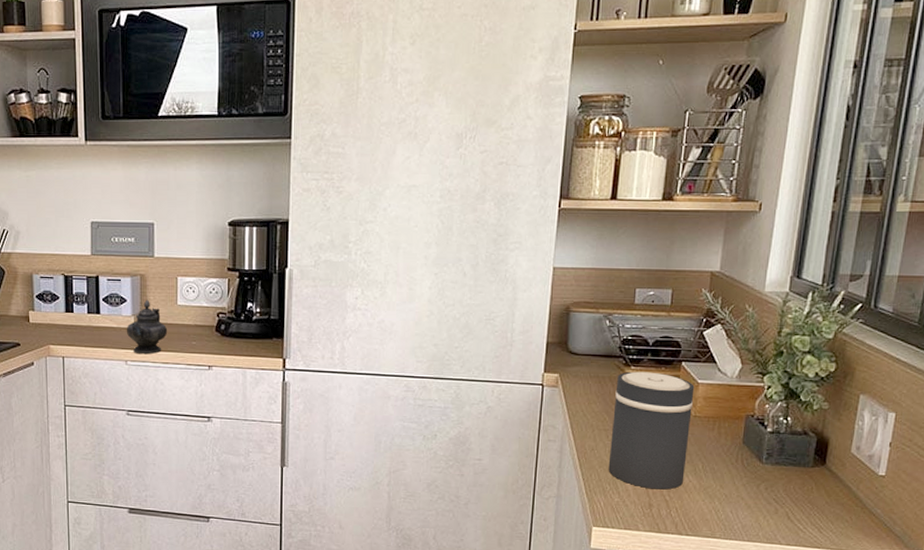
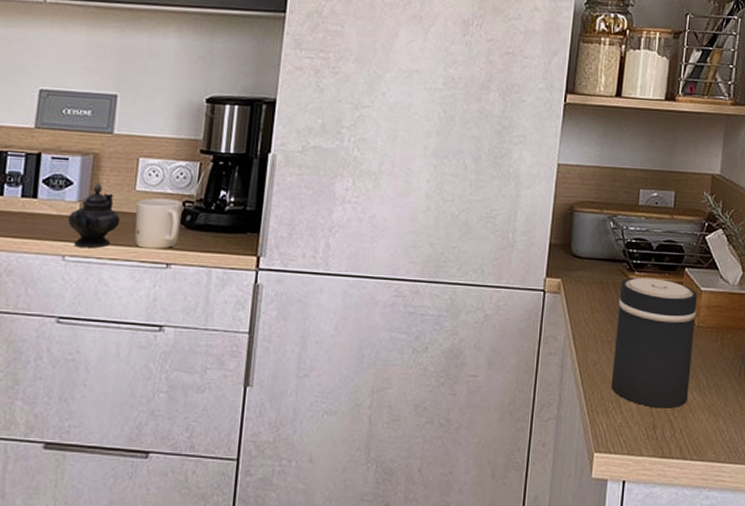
mug: none [179,311,217,354] -> present [134,198,183,249]

